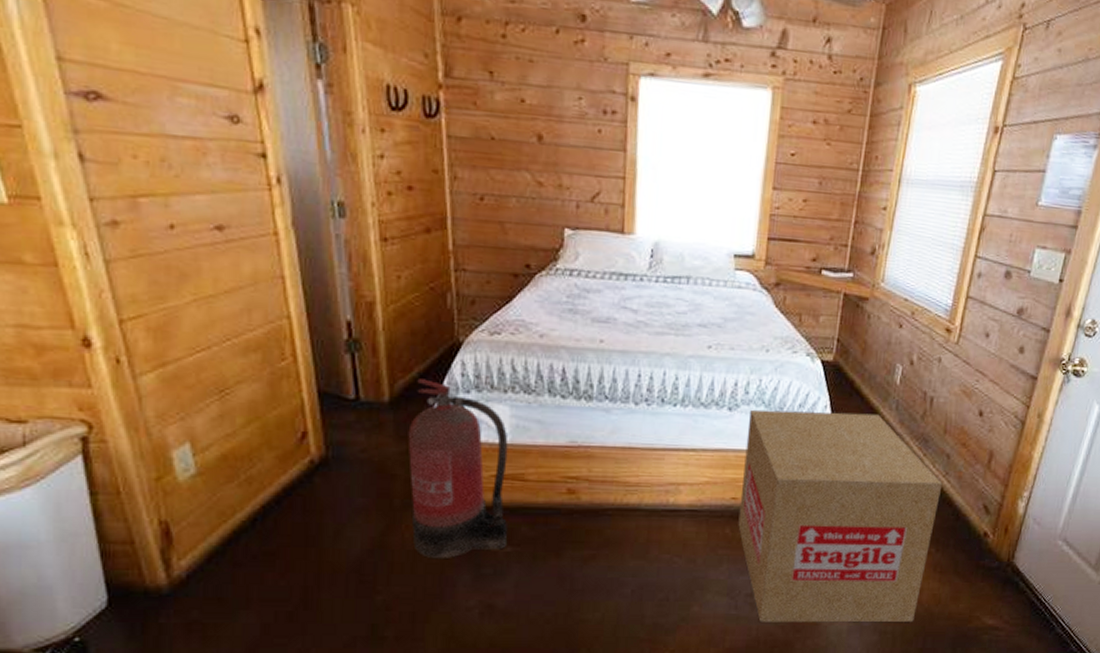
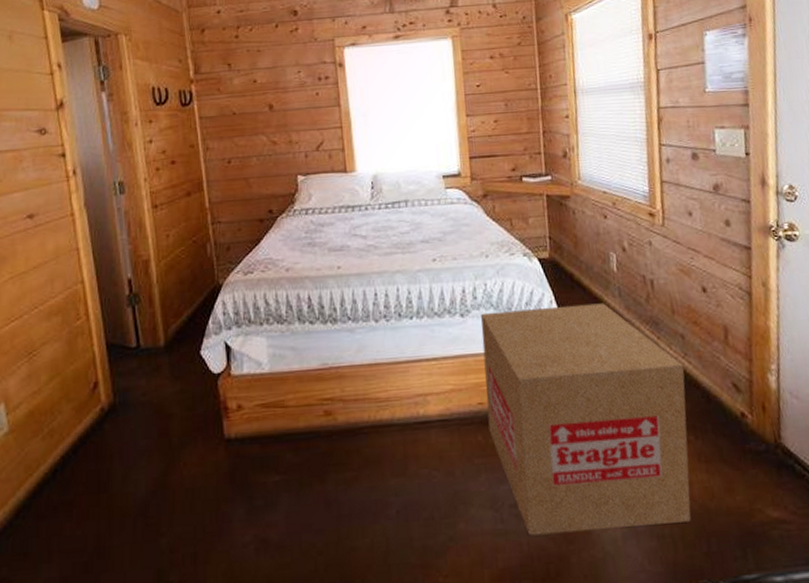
fire extinguisher: present [408,379,508,560] -> none [181,321,275,495]

